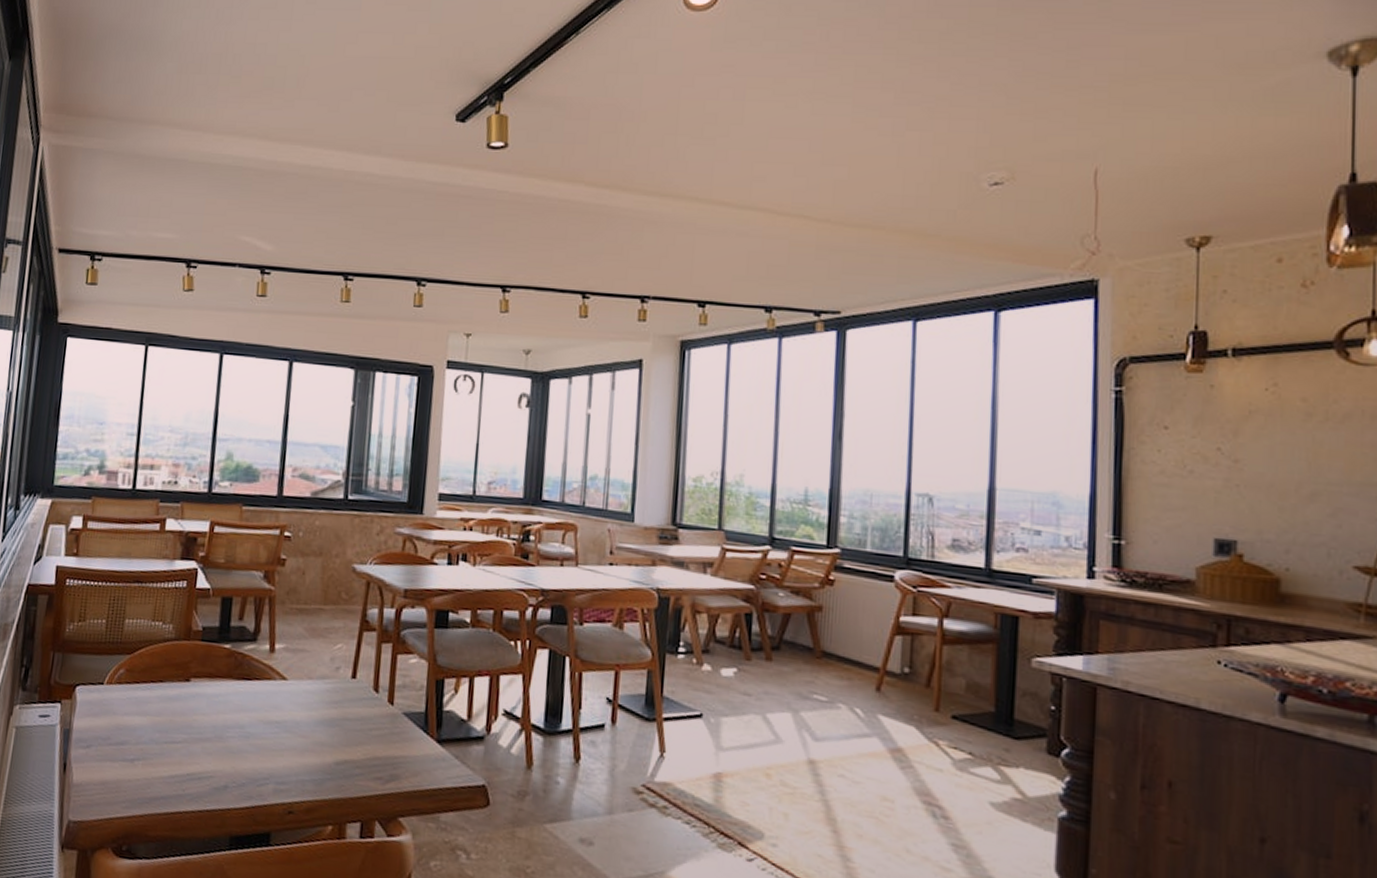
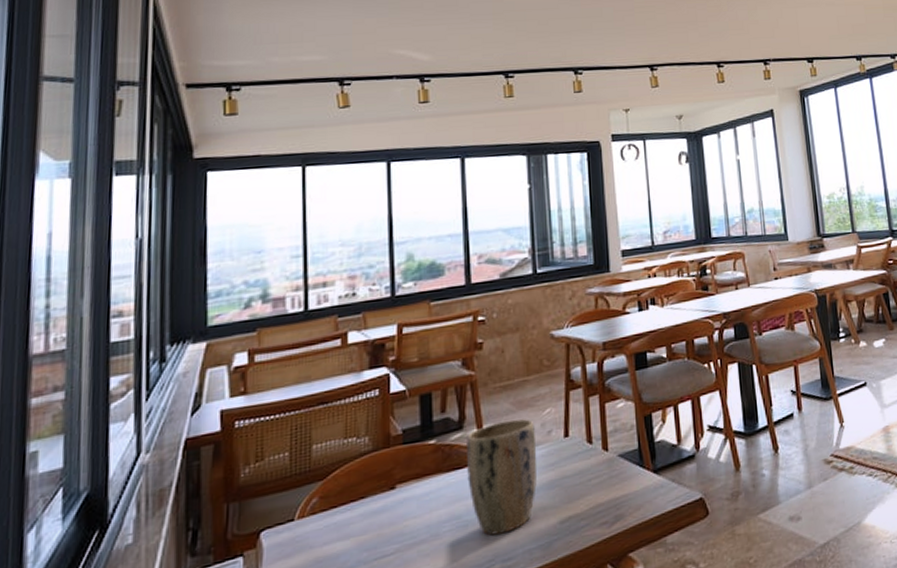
plant pot: none [254,644,324,757] -> present [467,419,537,535]

